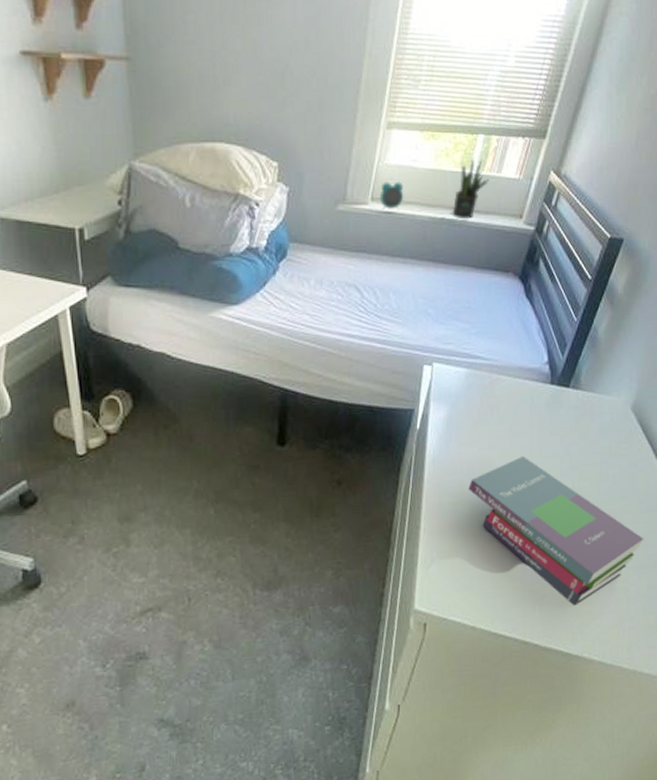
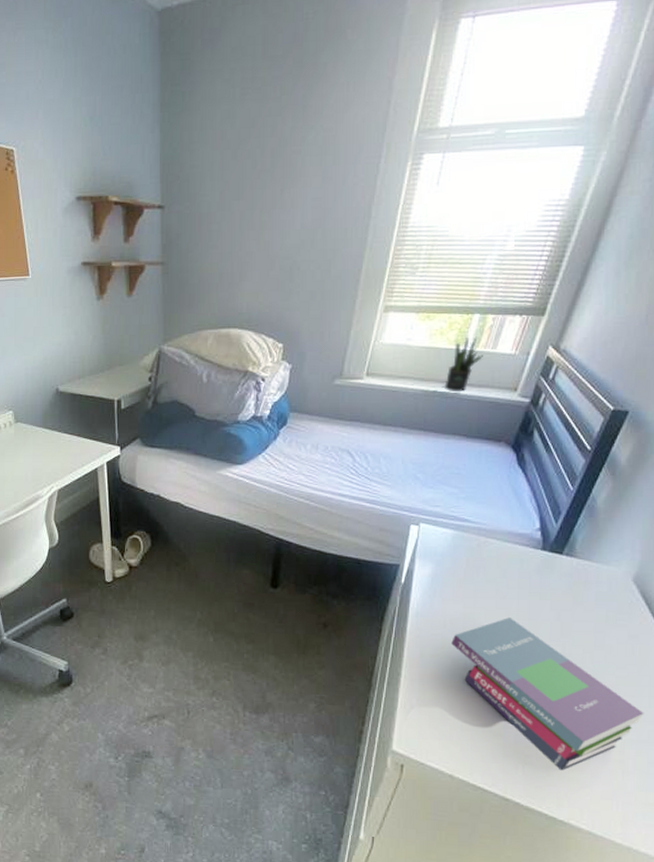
alarm clock: present [379,177,404,210] -> none [374,355,398,384]

